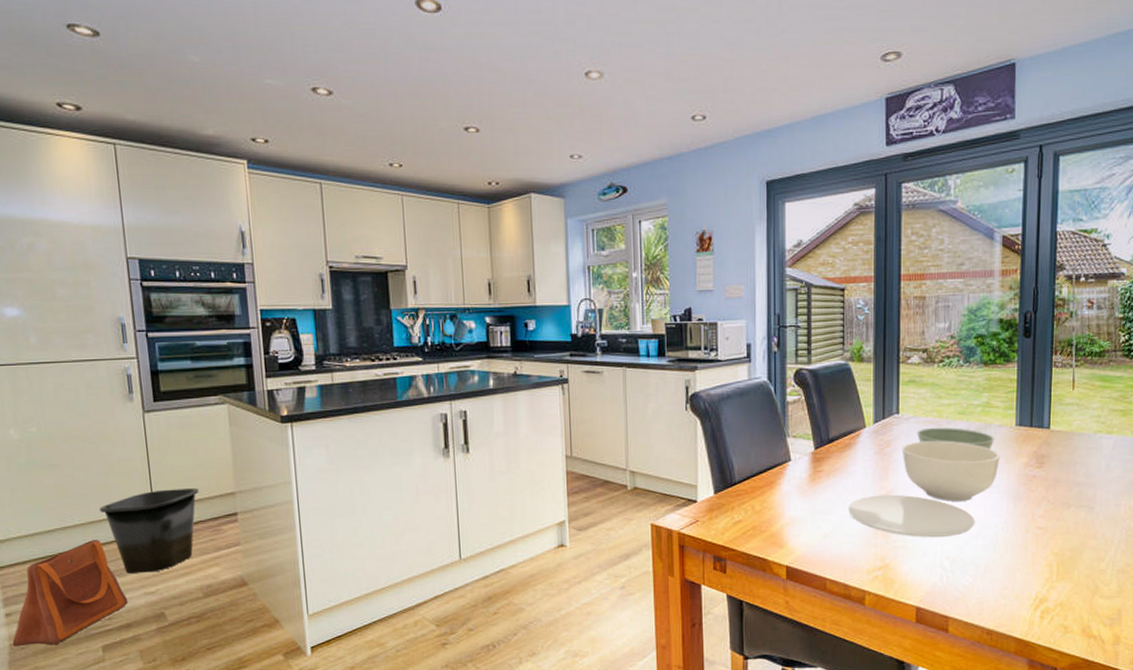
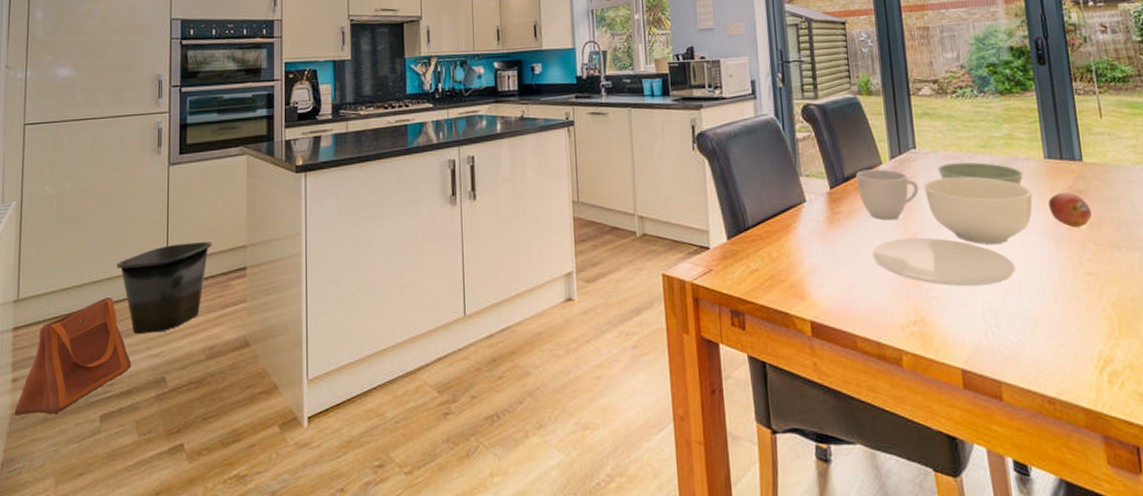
cup: none [840,432,898,479] -> present [855,169,919,220]
fruit: none [1013,457,1051,488] -> present [1048,192,1093,228]

